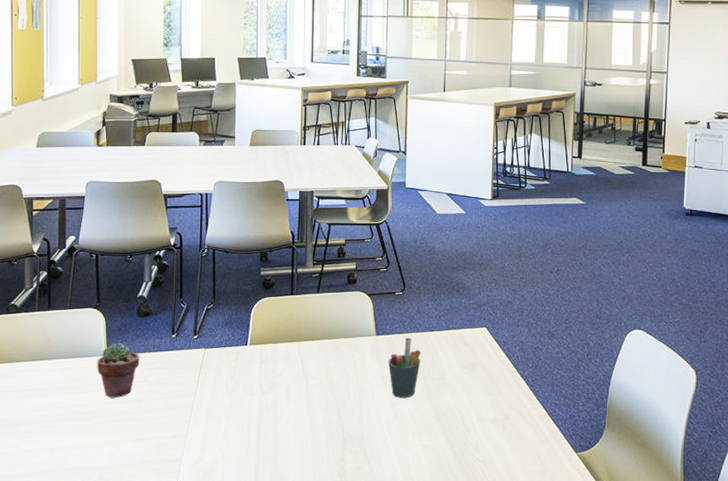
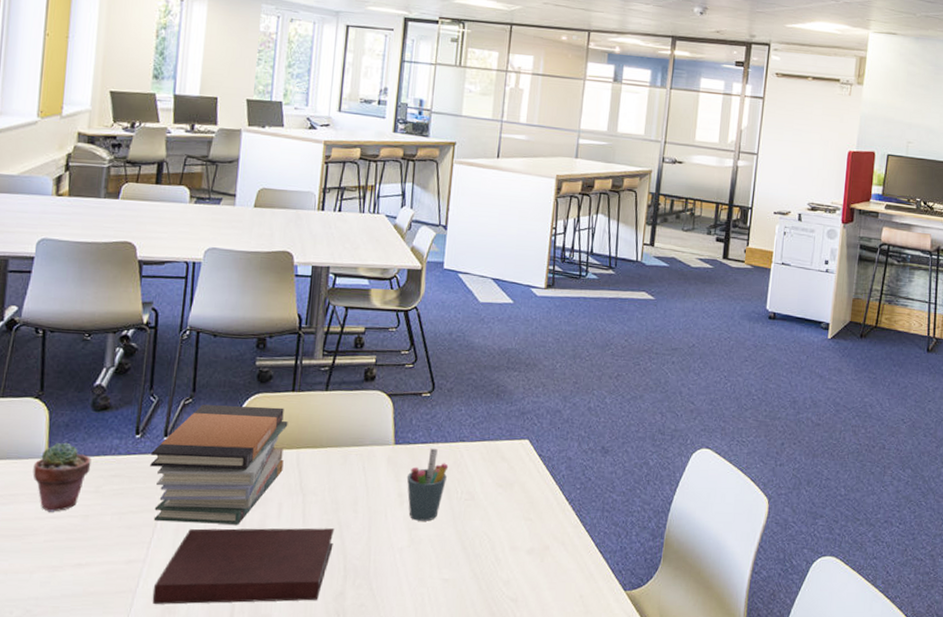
book stack: none [185,308,290,405] -> present [150,405,288,525]
notebook: none [194,406,333,470] -> present [152,528,335,604]

